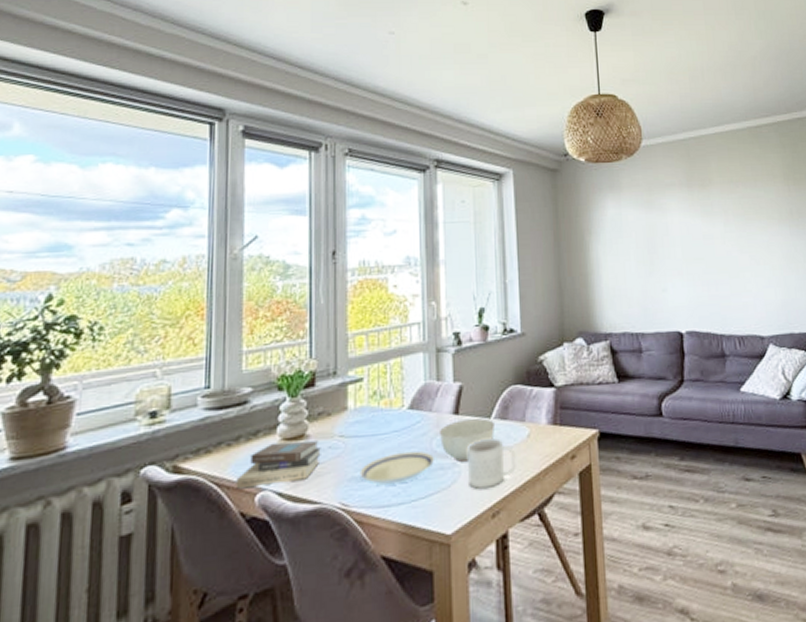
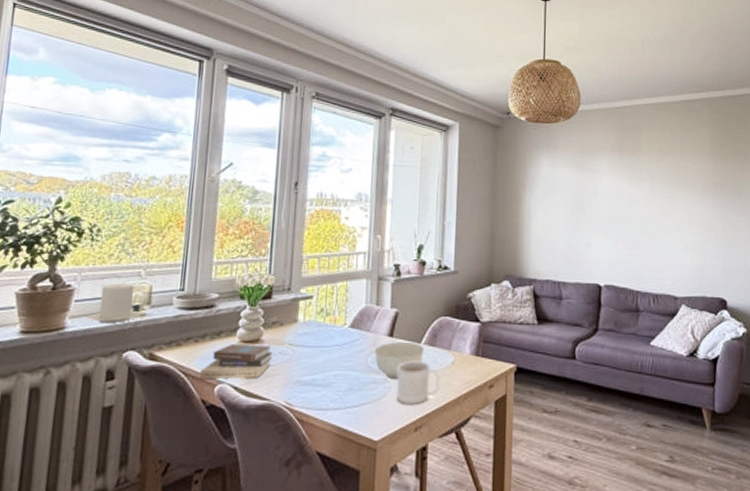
candle: none [94,387,159,437] -> present [87,283,141,324]
plate: present [360,451,434,485] -> none [303,364,368,391]

